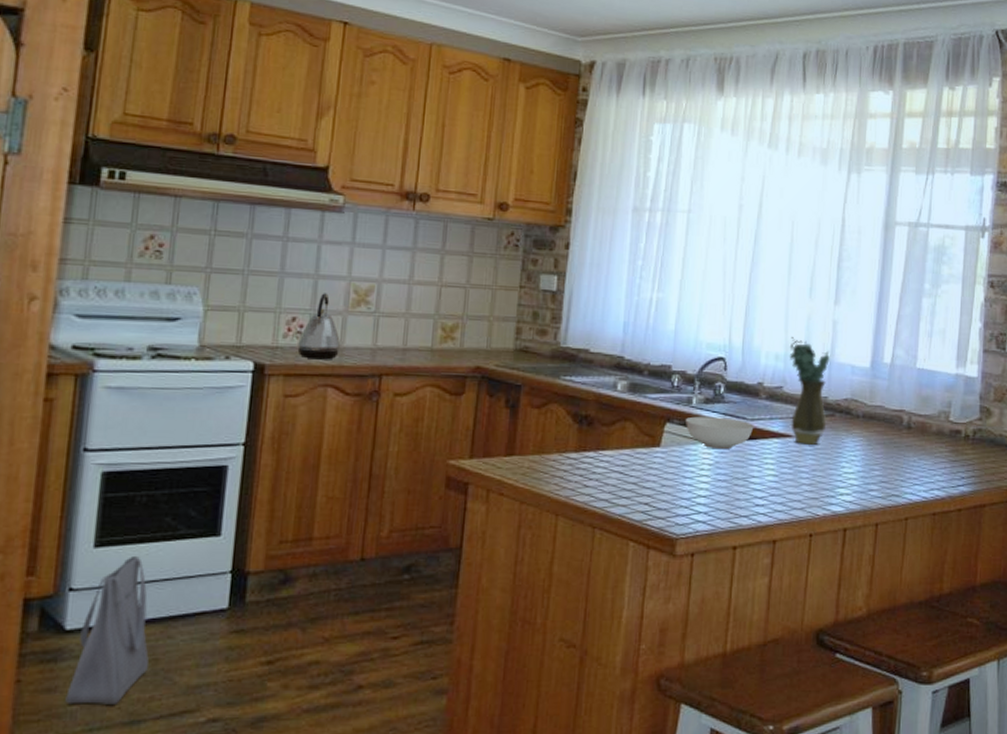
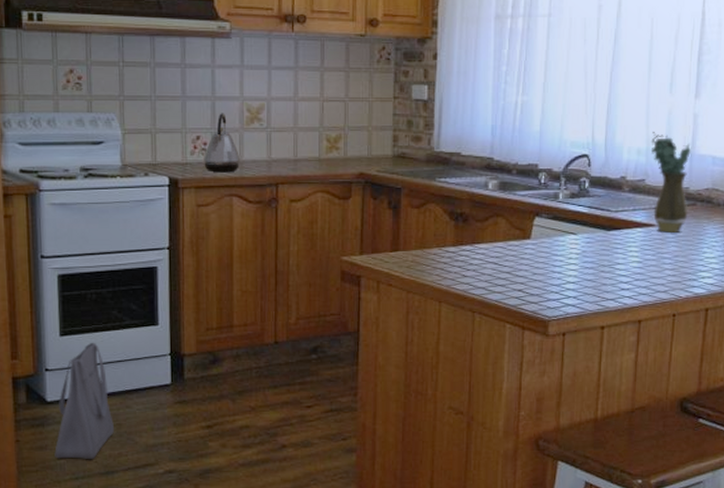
bowl: present [686,416,754,450] -> none [553,210,618,240]

